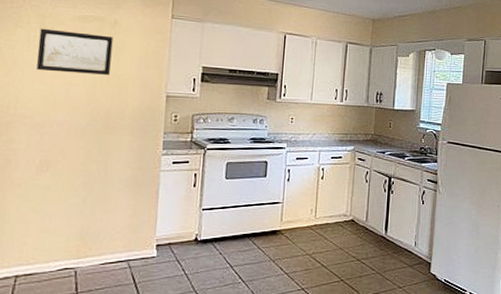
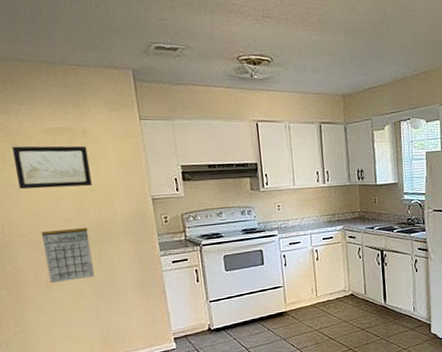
calendar: none [41,115,94,170] -> present [41,227,94,284]

